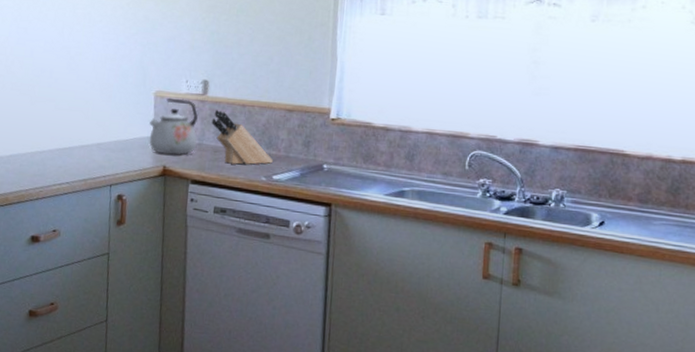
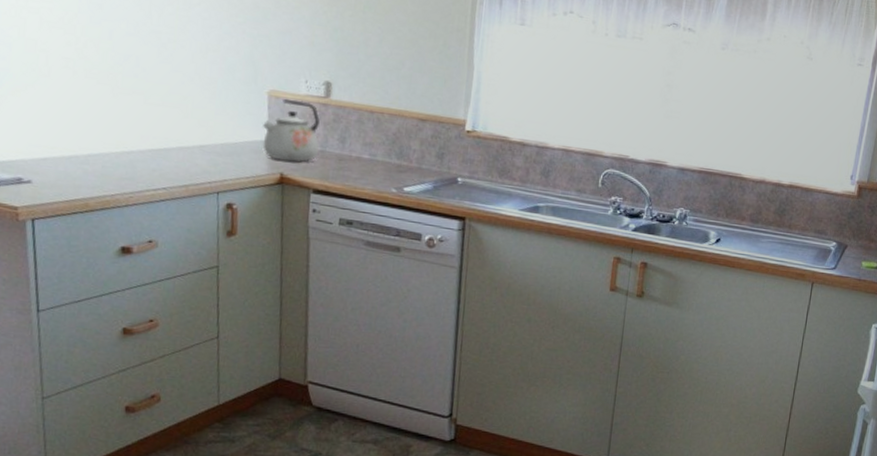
knife block: present [211,110,274,165] -> none [335,115,405,175]

